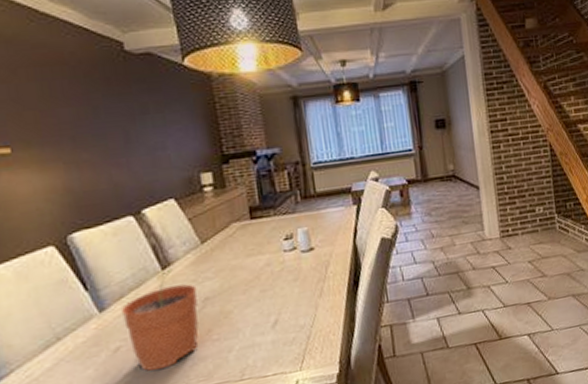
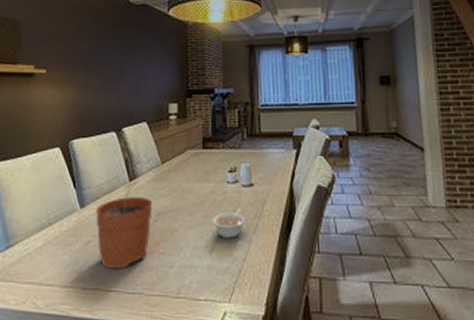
legume: none [271,274,309,309] -> present [212,207,246,238]

